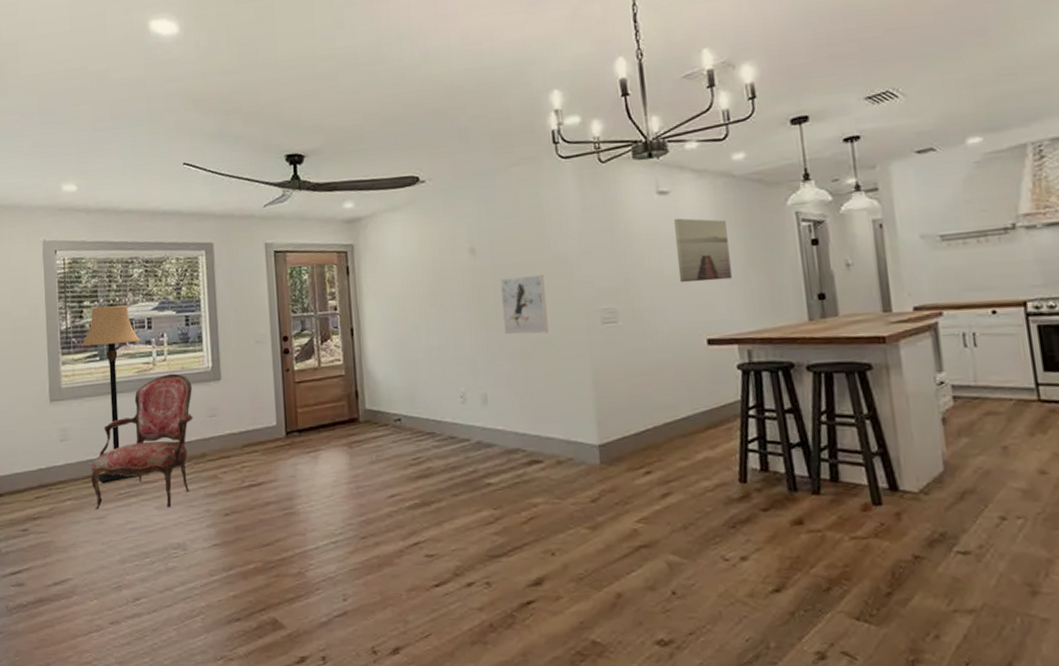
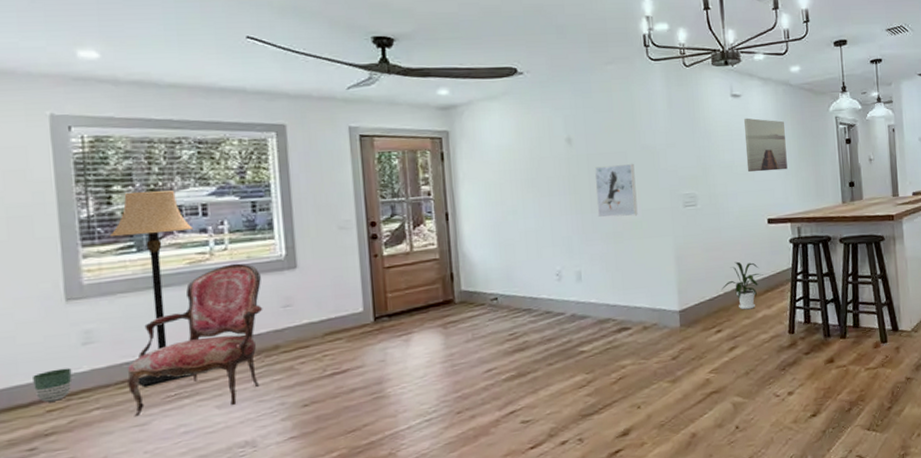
planter: none [27,461,53,490] -> present [33,368,73,402]
house plant: none [649,390,704,449] -> present [721,261,763,310]

